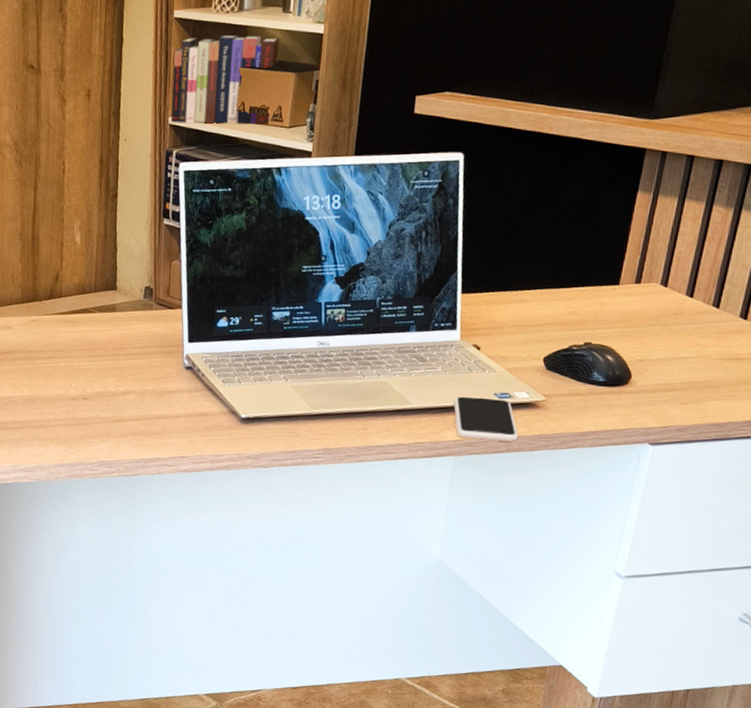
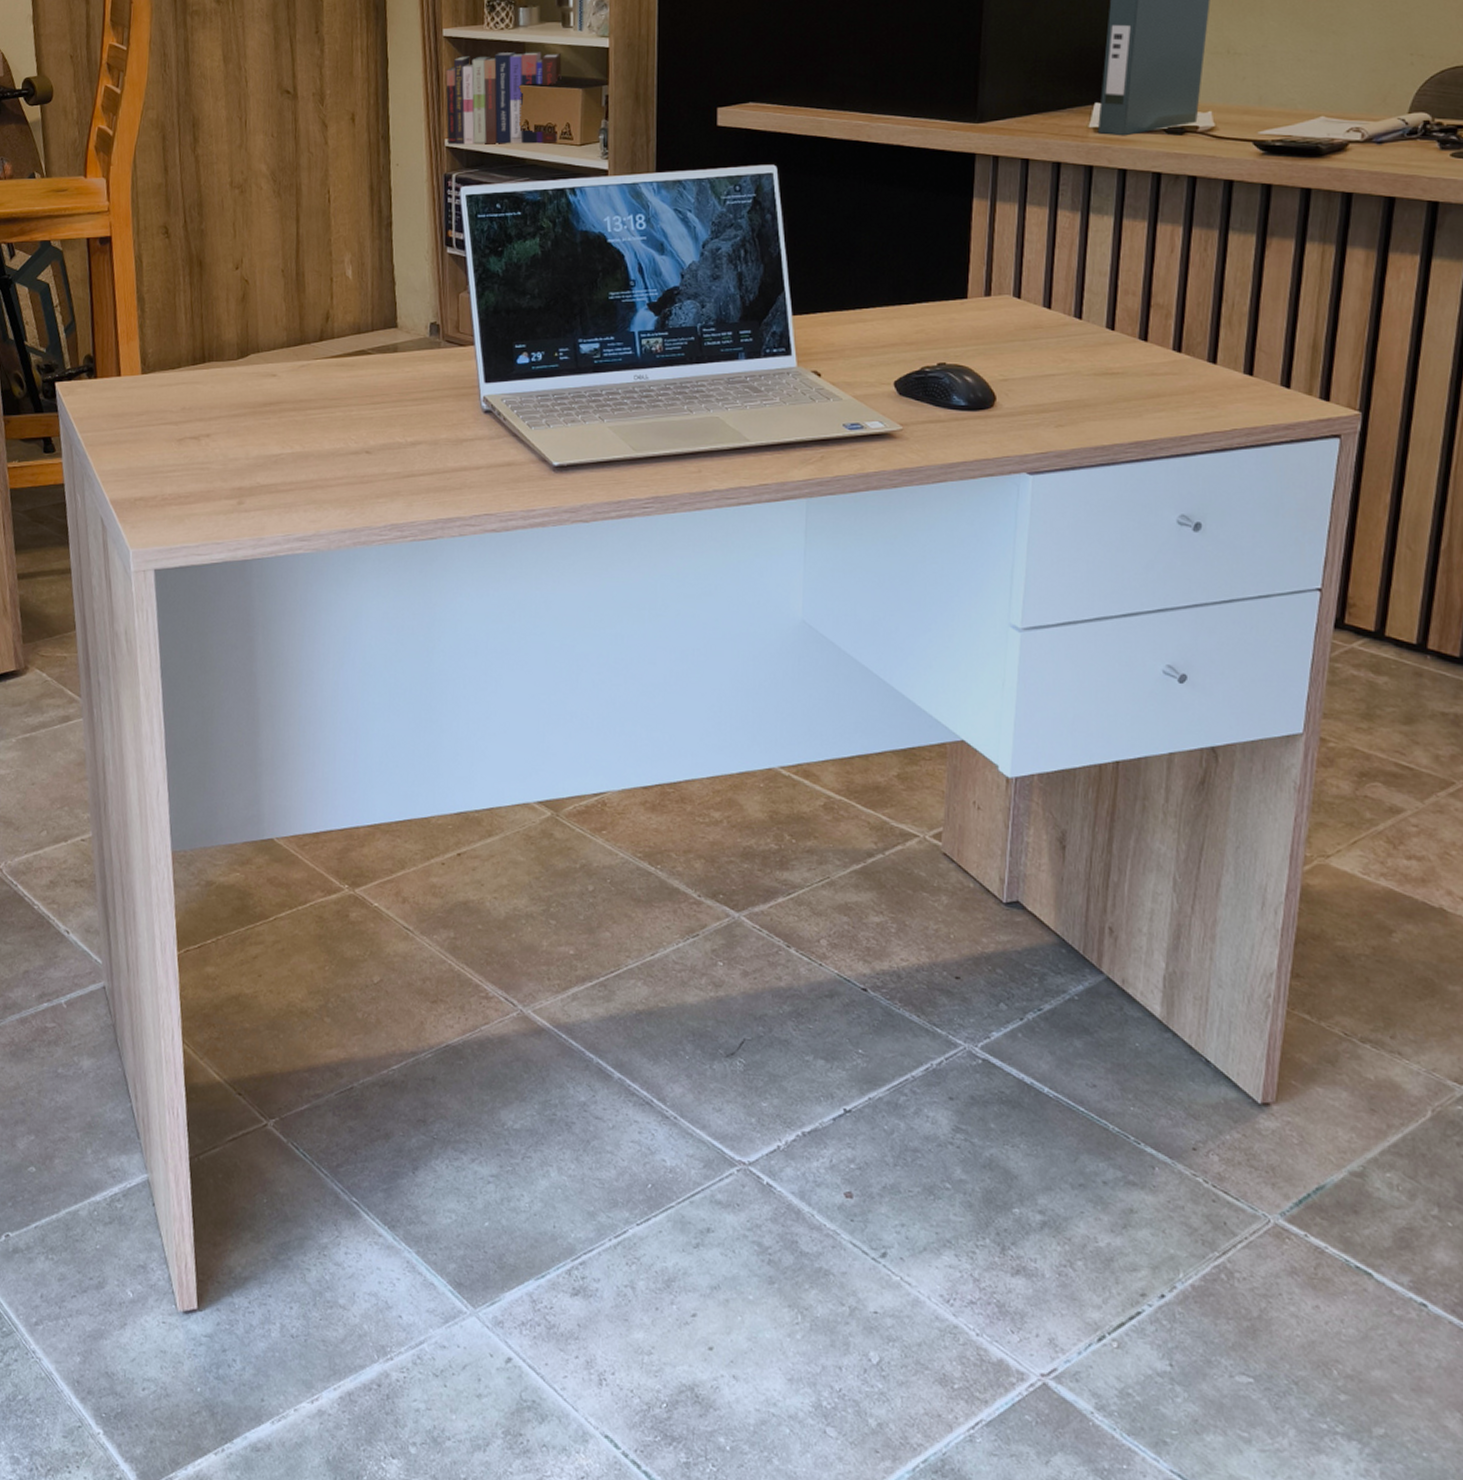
smartphone: present [453,396,519,442] -> none [797,429,877,479]

